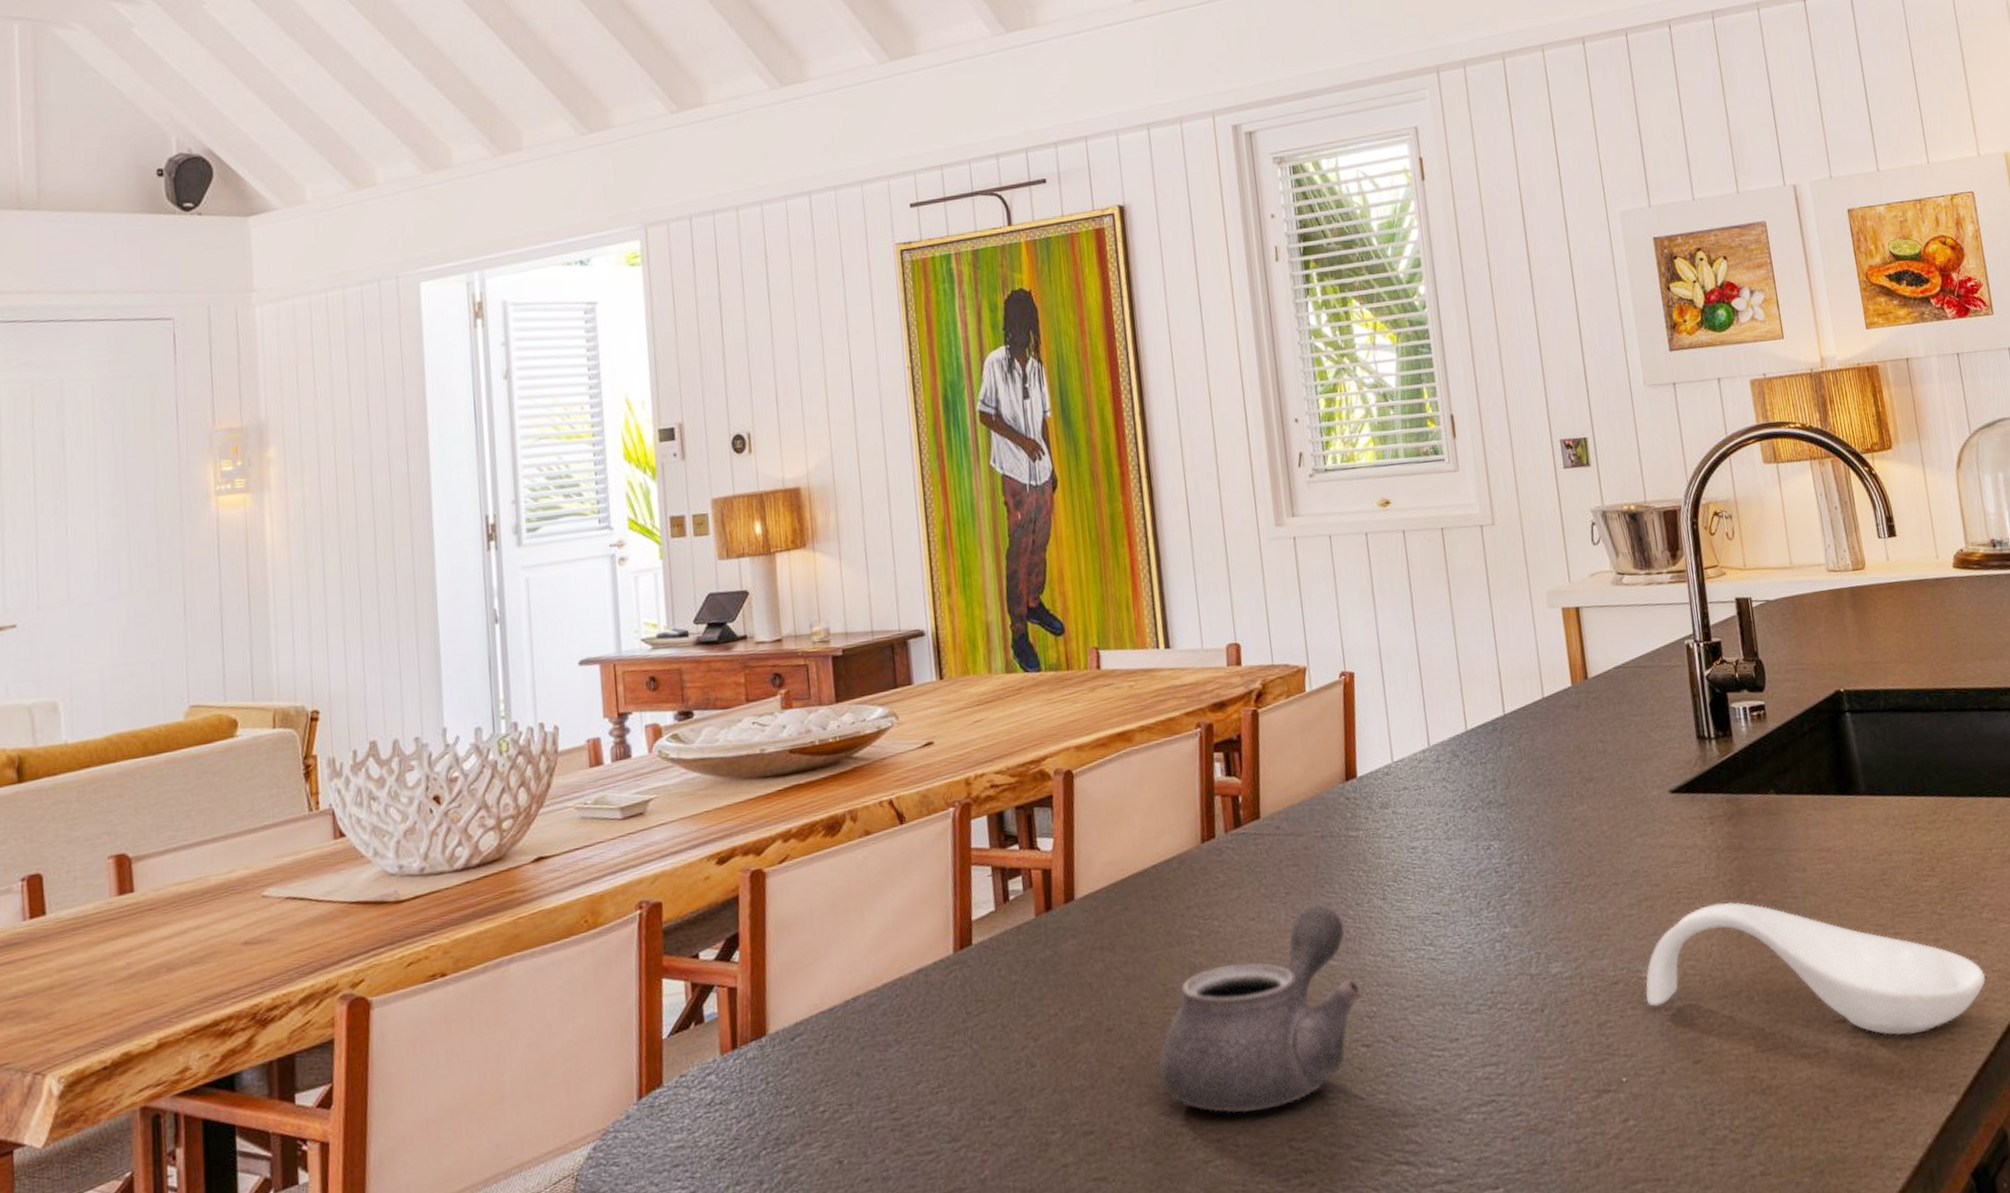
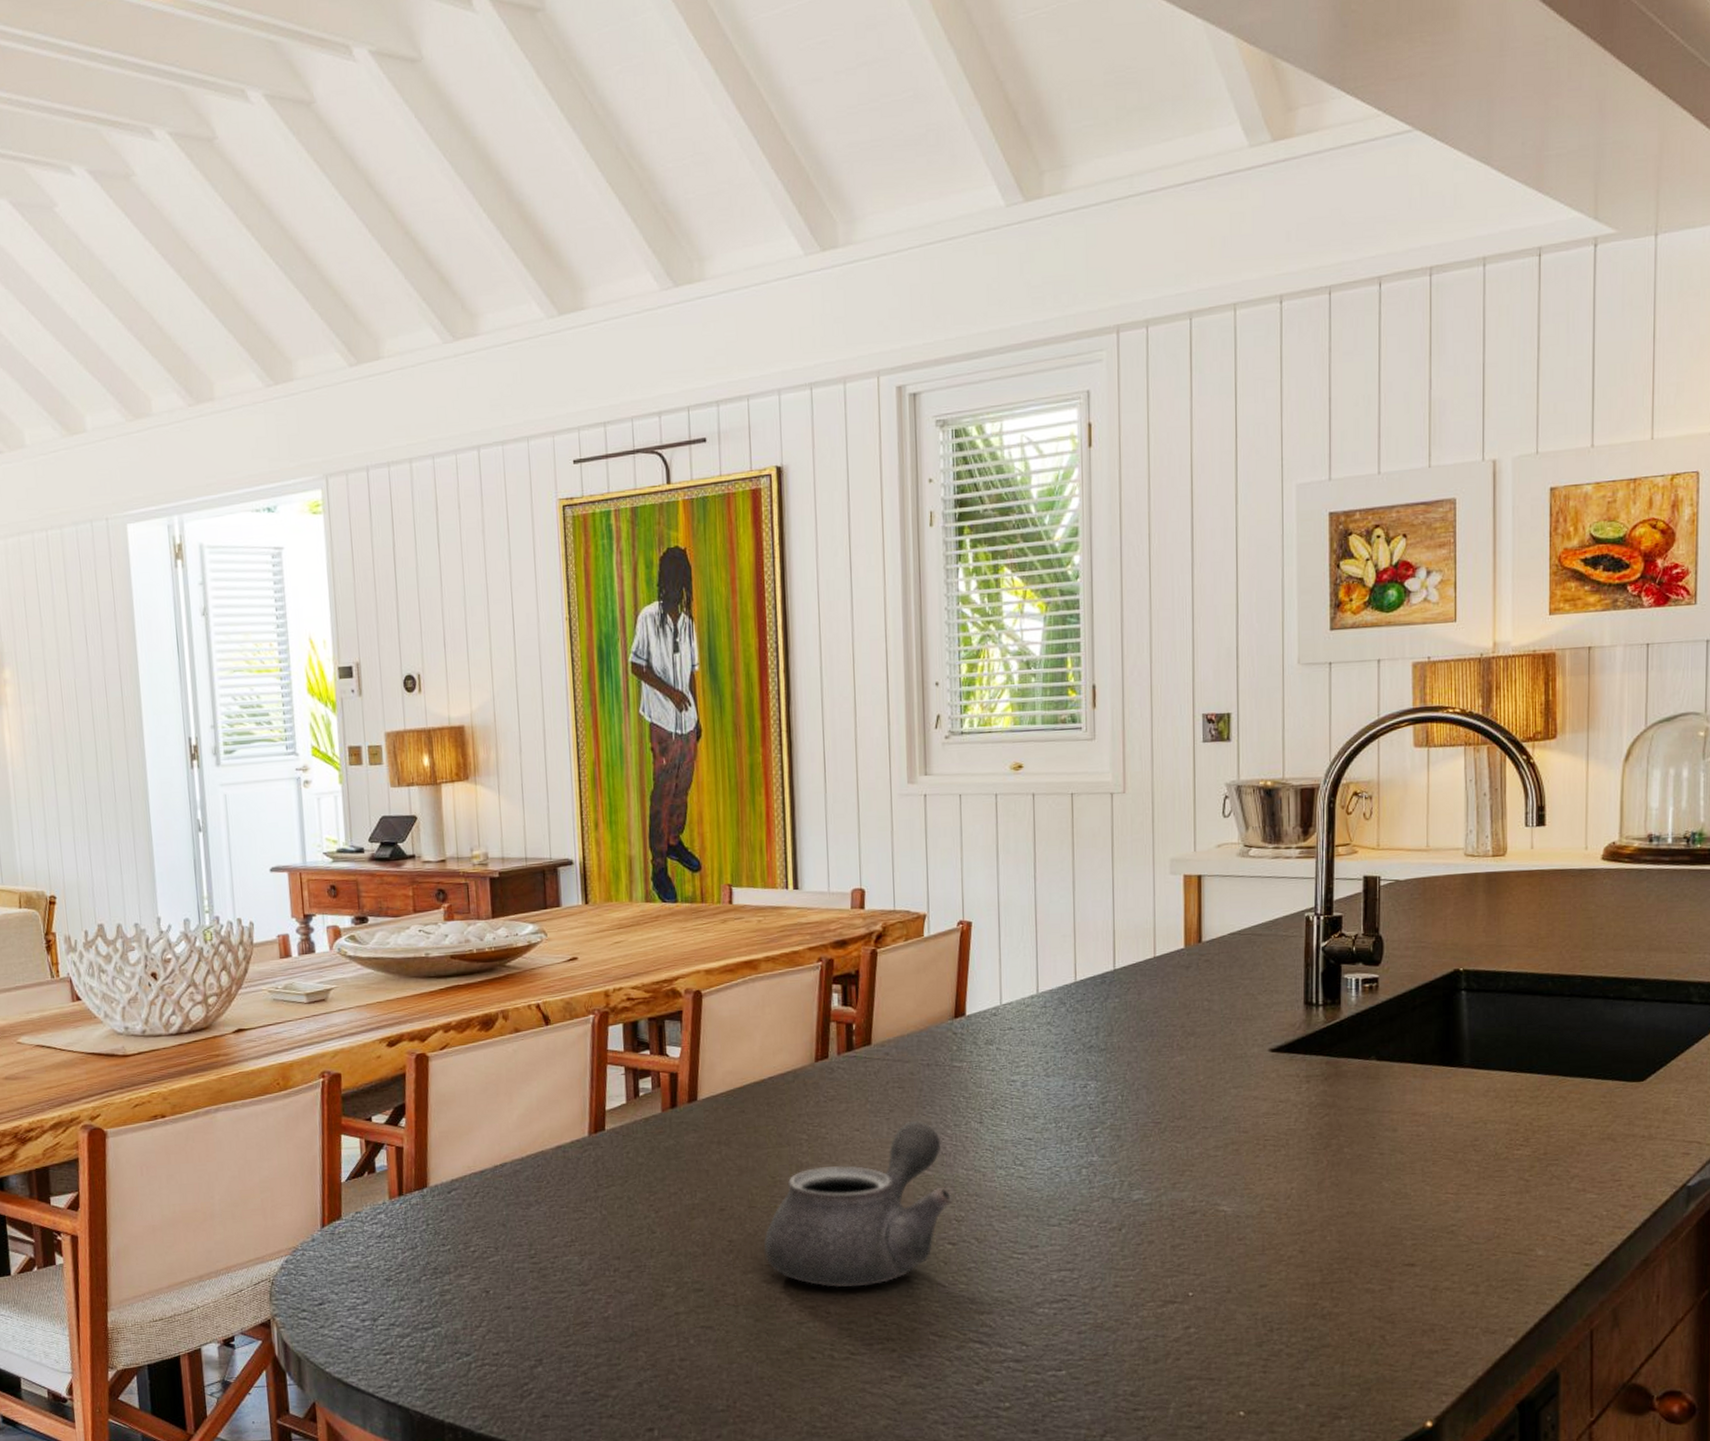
spoon rest: present [1645,901,1986,1035] -> none [1220,1152,1564,1283]

